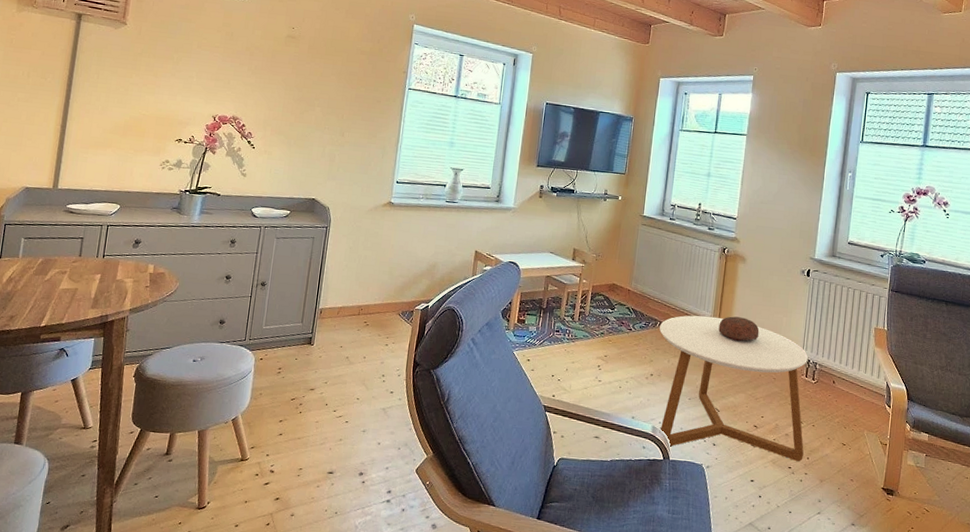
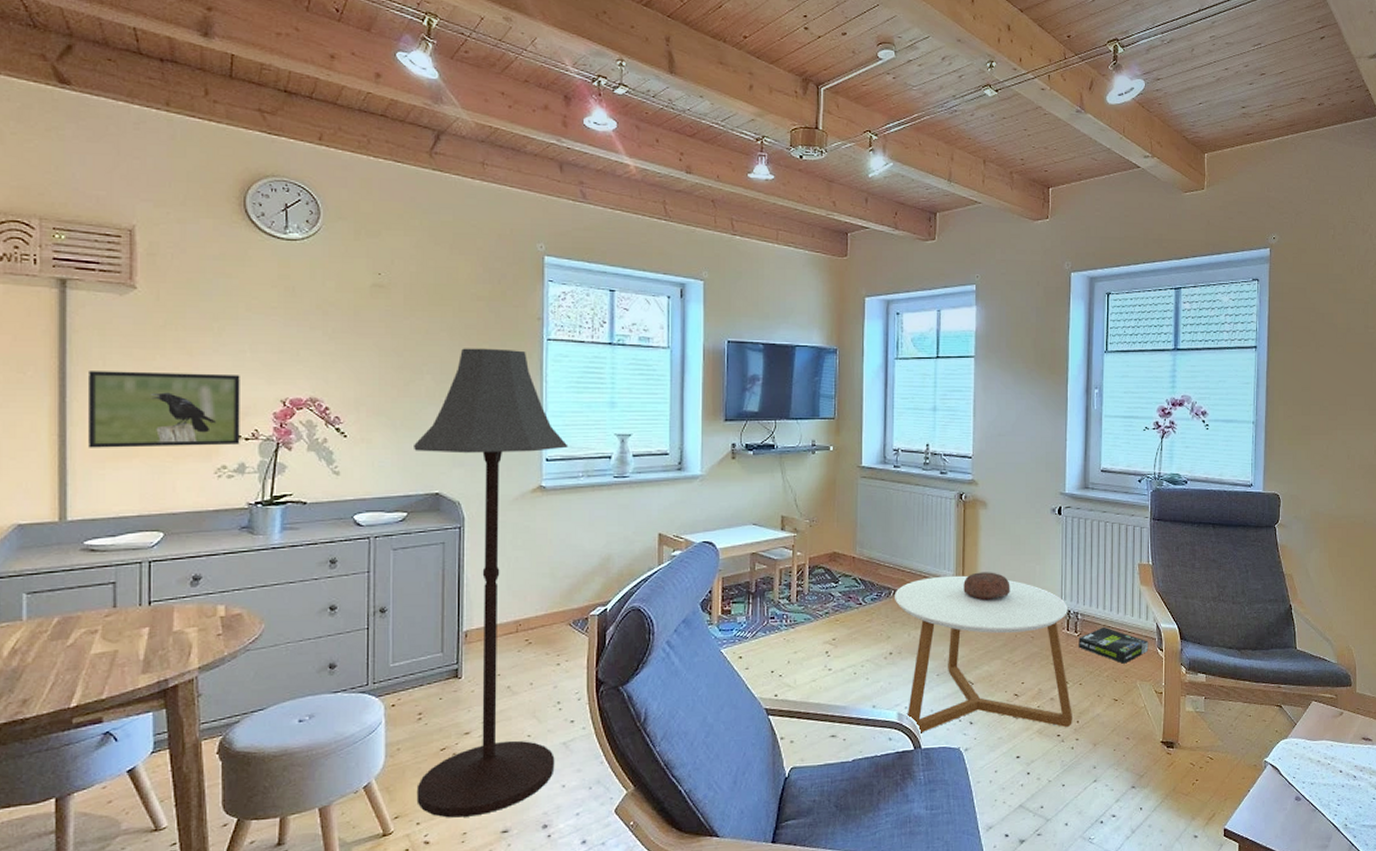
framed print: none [79,81,187,146] -> present [89,371,240,448]
floor lamp: none [269,89,415,457] -> present [414,348,568,818]
box: none [814,378,878,414] -> present [1079,626,1149,664]

